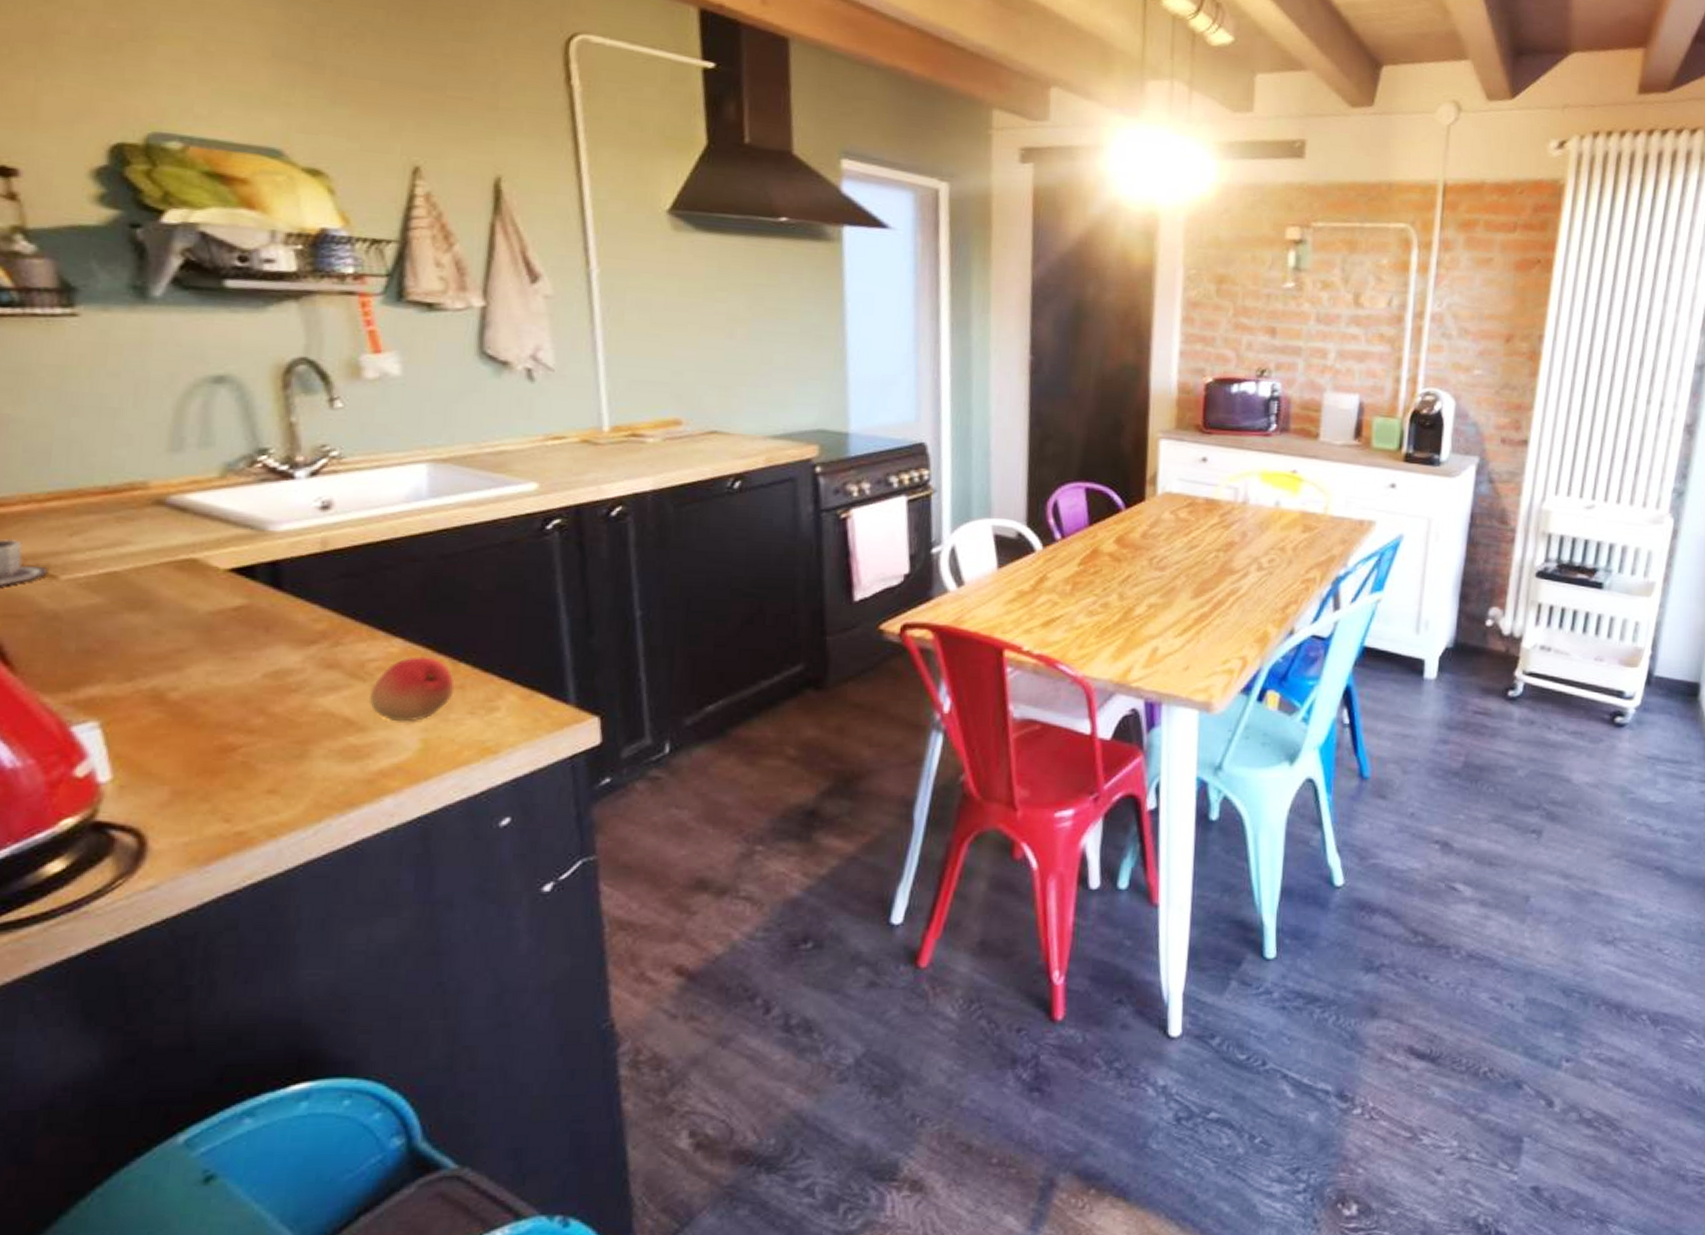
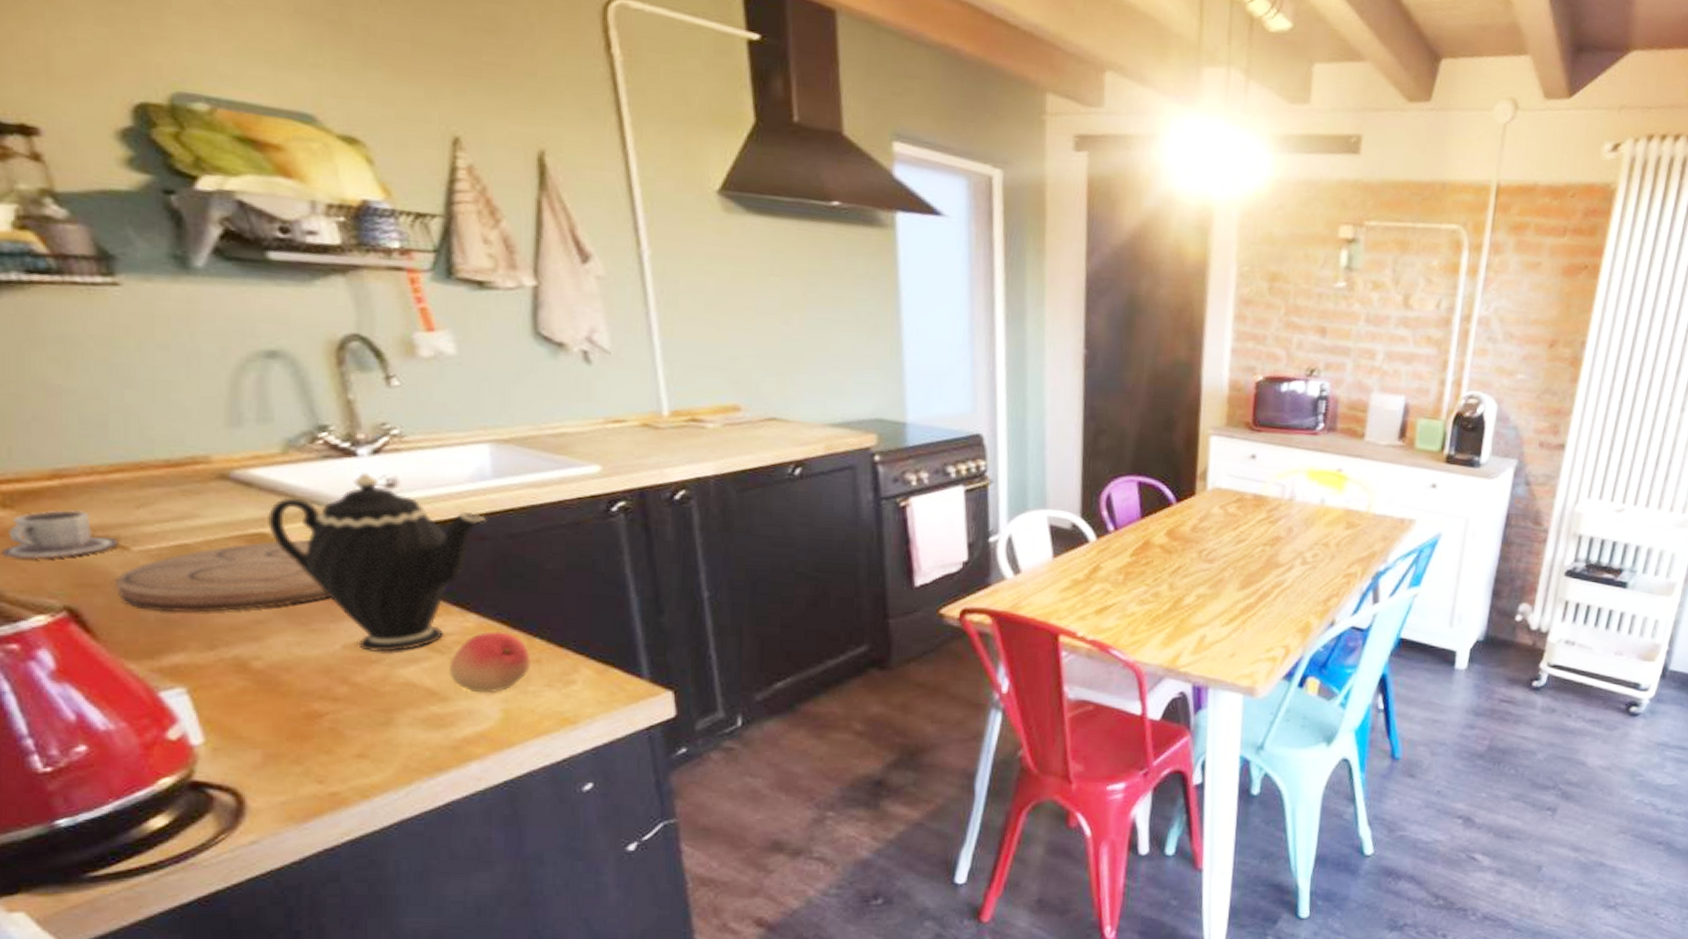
cutting board: none [39,564,255,643] -> present [115,539,330,613]
teapot: none [198,495,418,680] -> present [266,473,486,652]

